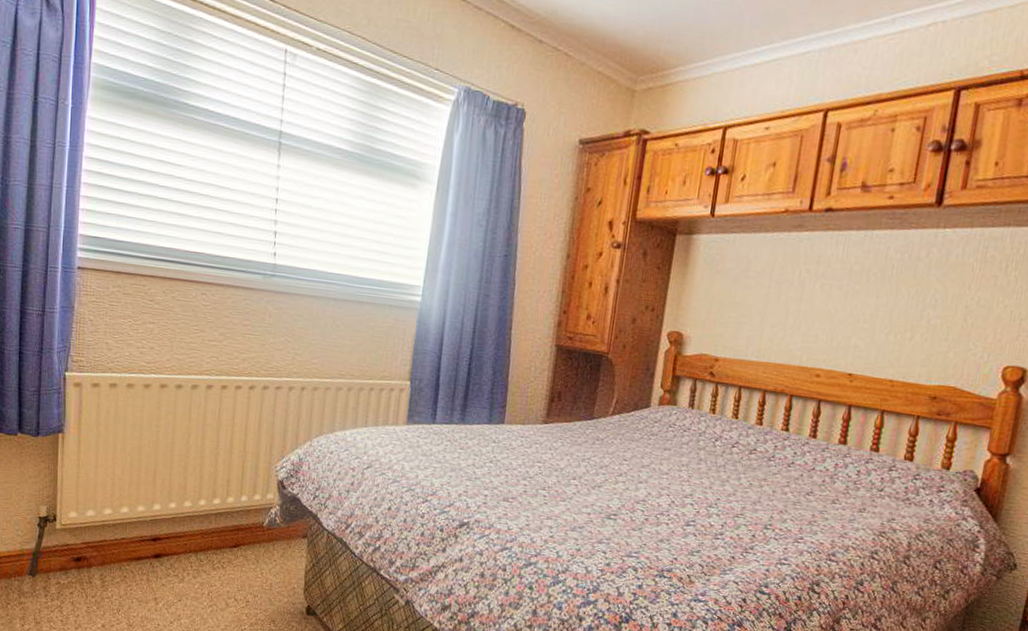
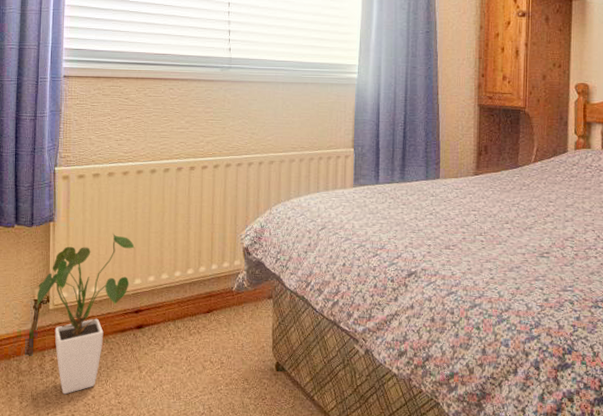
house plant: none [41,451,155,621] -> present [36,233,135,395]

